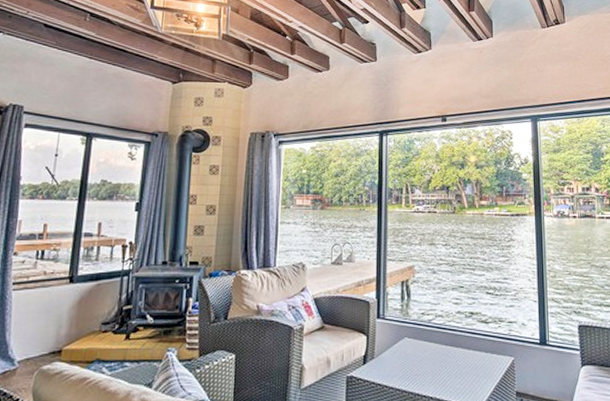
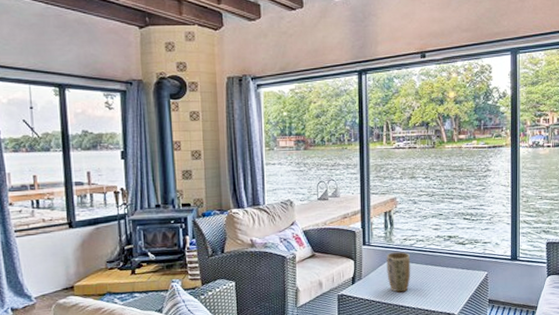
plant pot: none [402,328,429,377] -> present [387,251,411,293]

